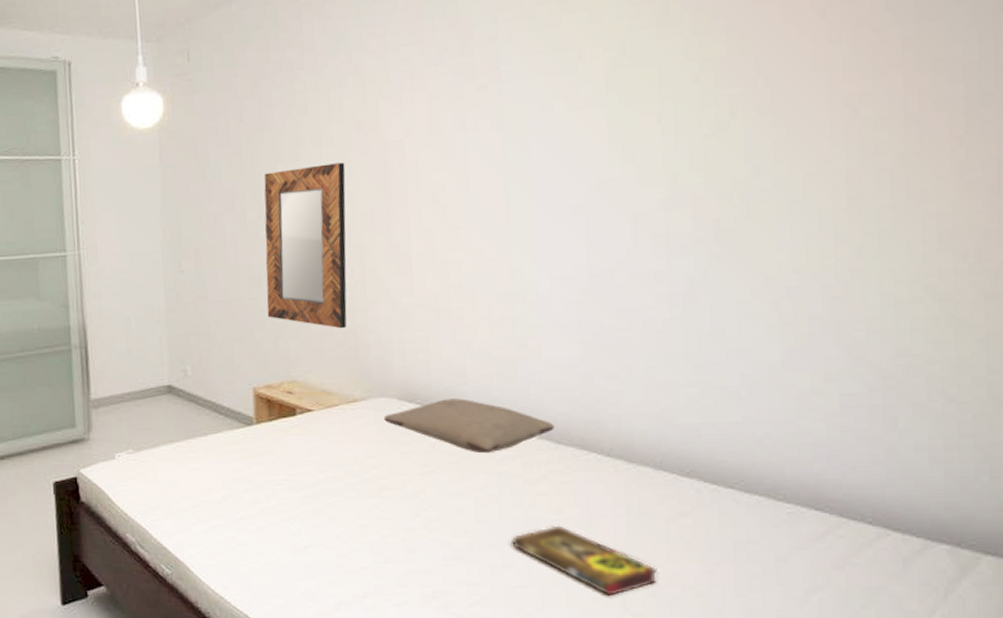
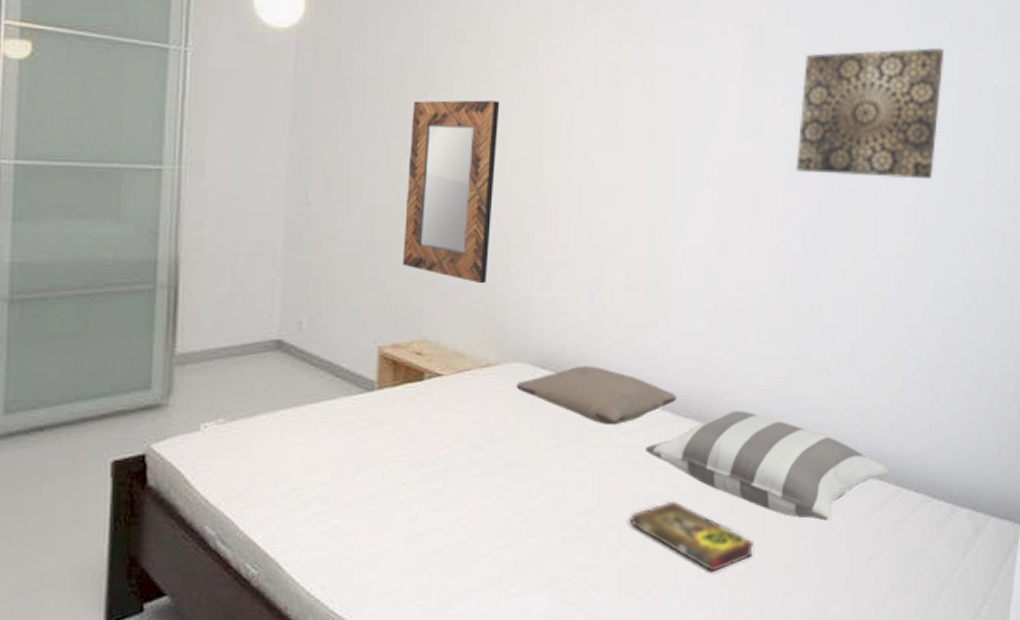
pillow: none [524,438,830,551] -> present [646,410,890,521]
wall art: none [679,28,879,191] -> present [795,47,945,180]

